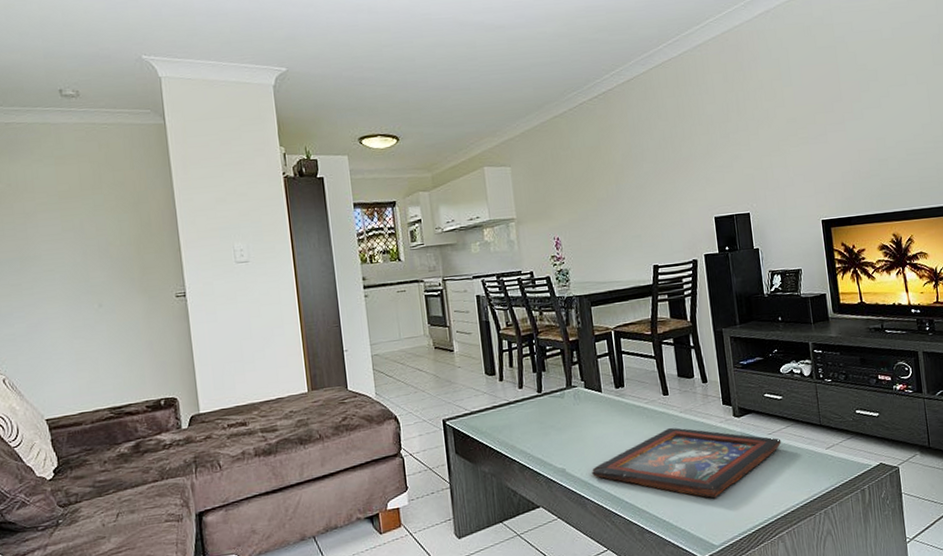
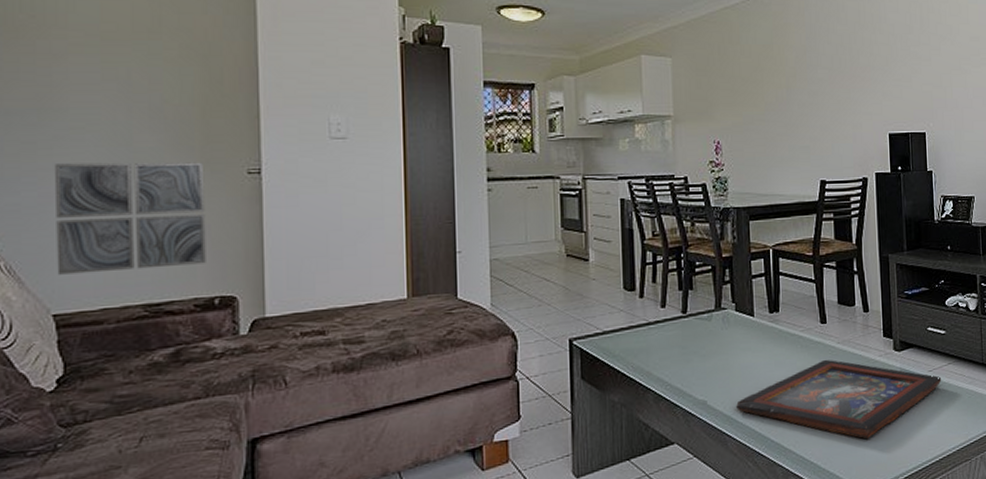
wall art: none [35,290,152,388] -> present [53,162,206,275]

